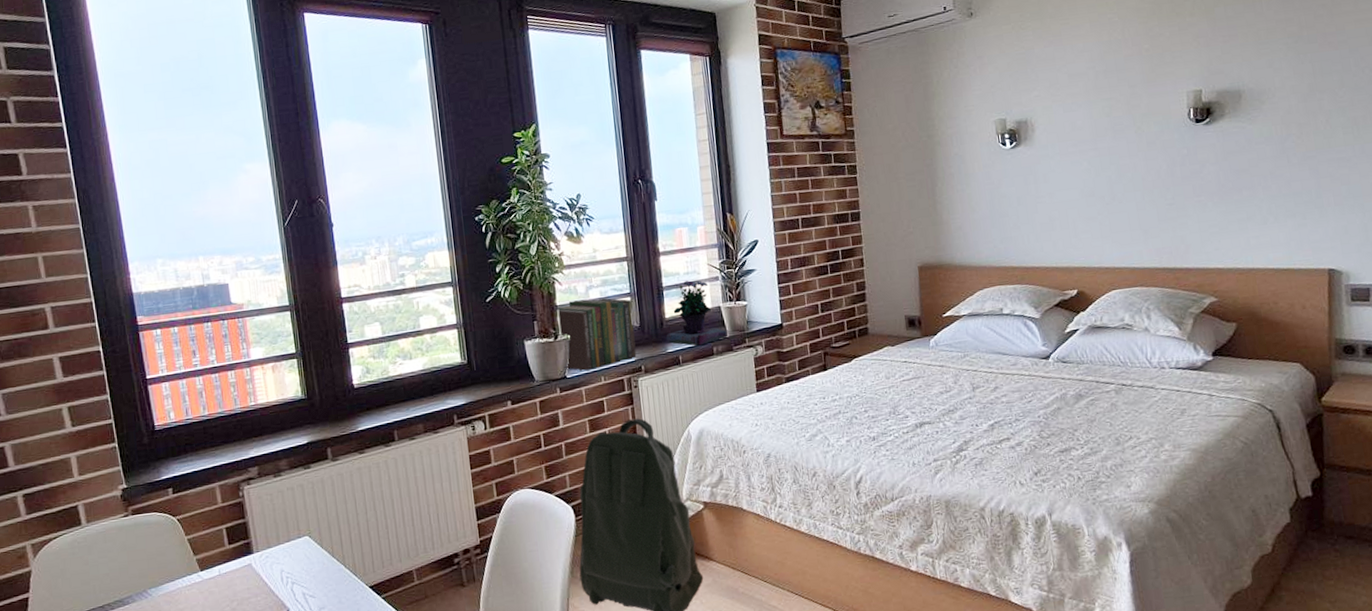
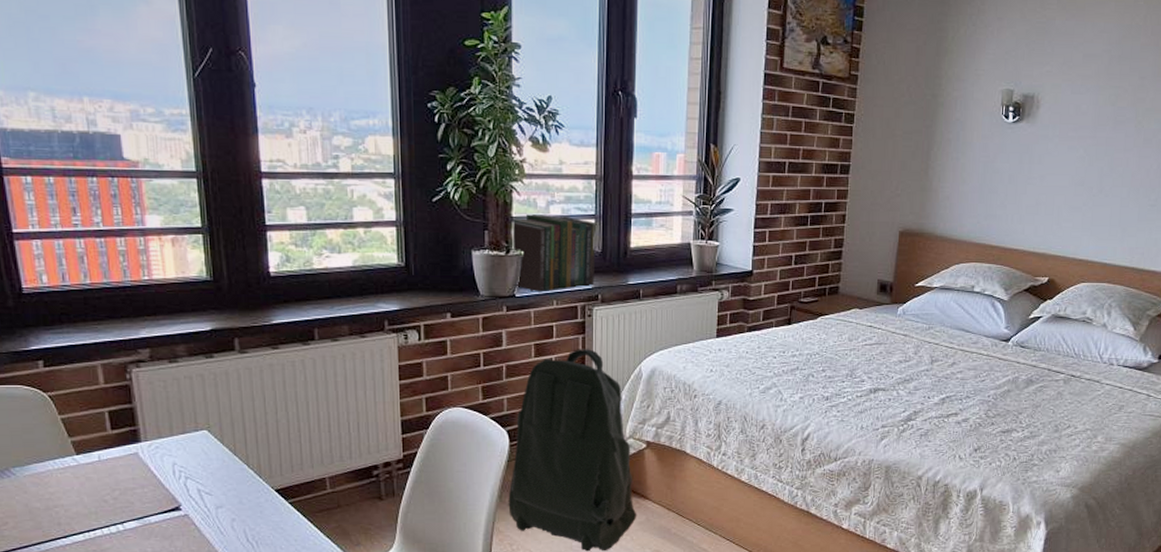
potted flower: present [666,280,728,346] -> none [629,211,694,282]

